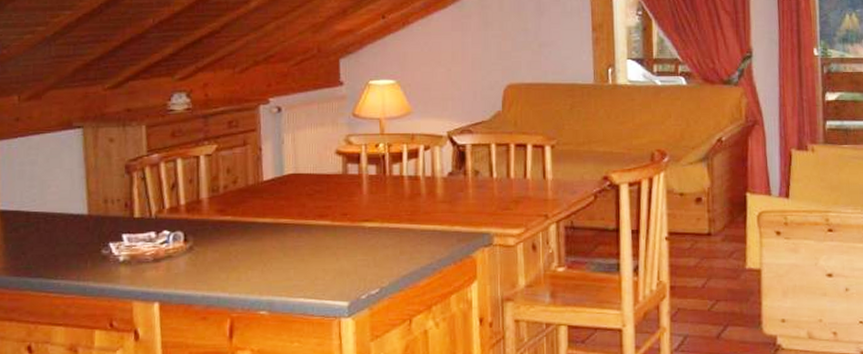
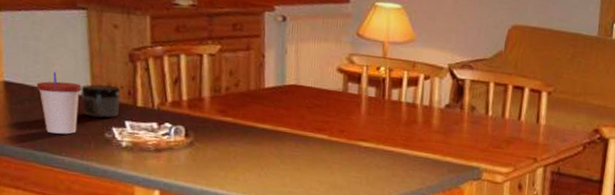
cup: none [31,194,77,257] -> present [36,72,81,135]
jar: none [76,201,118,236] -> present [80,84,121,118]

